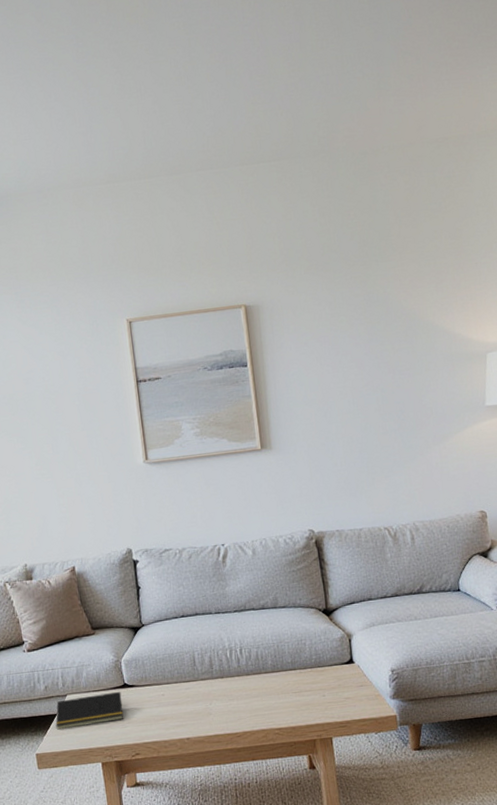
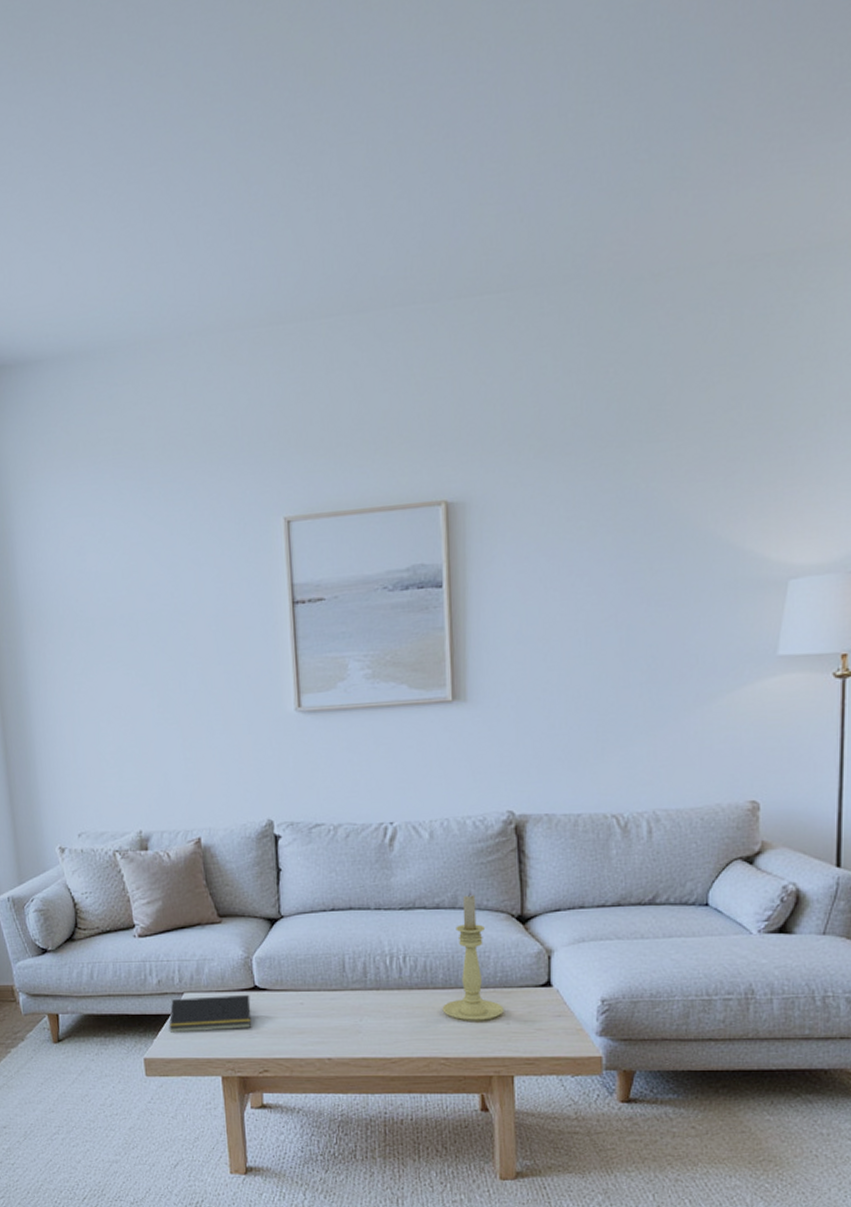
candle holder: none [273,595,320,697] -> present [442,894,504,1021]

